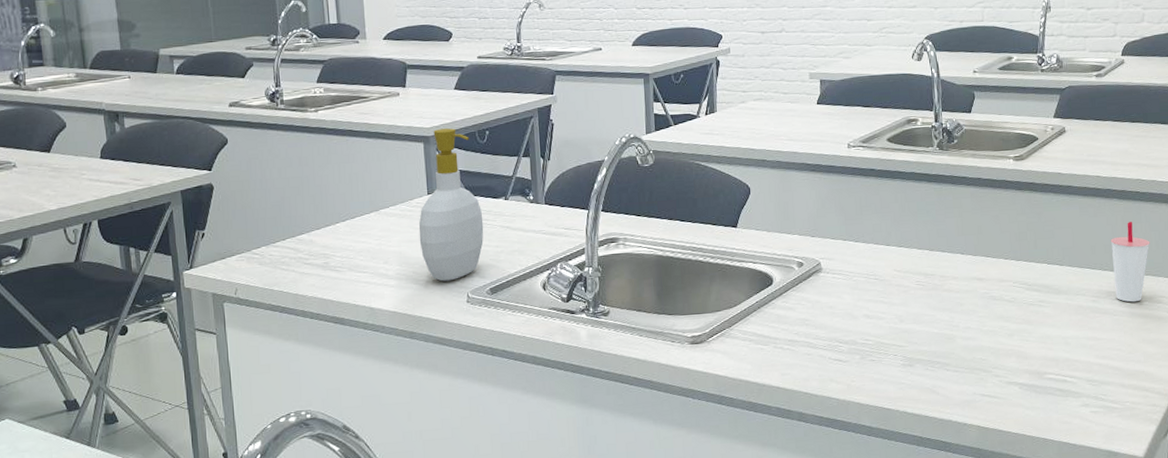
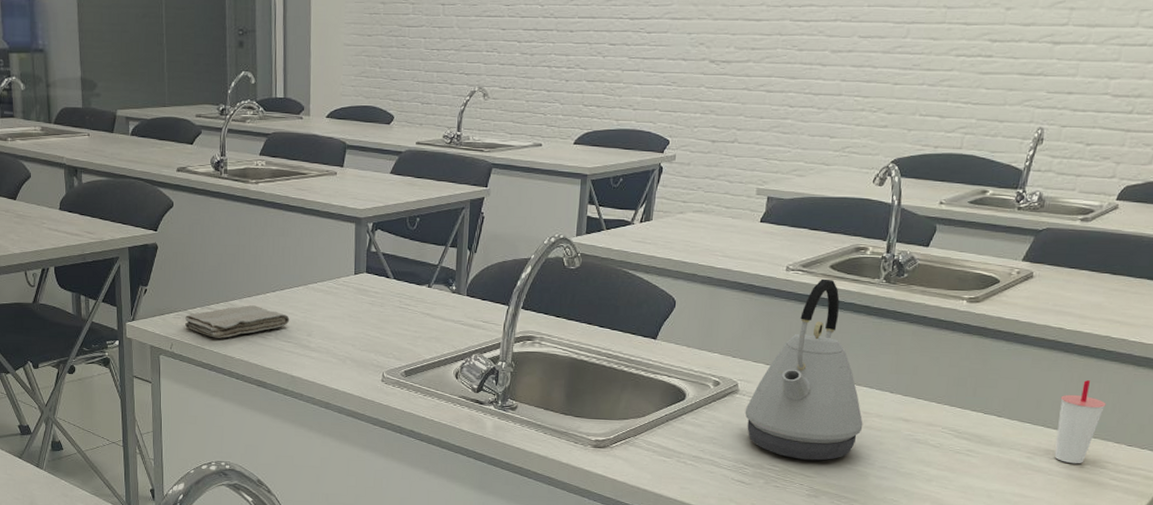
washcloth: none [249,238,364,277] -> present [185,305,290,338]
soap bottle: present [418,128,484,282] -> none [342,211,405,360]
kettle: none [831,151,942,331] -> present [745,278,863,461]

